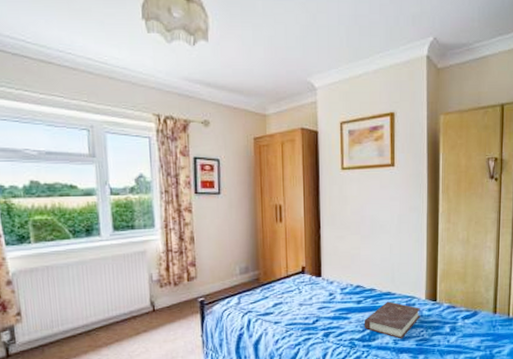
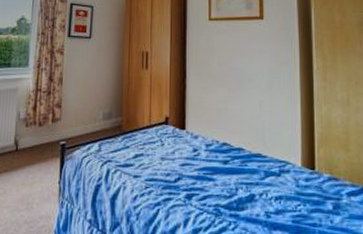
book: present [364,301,421,339] -> none [230,165,297,212]

